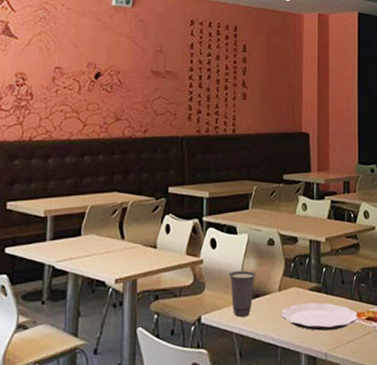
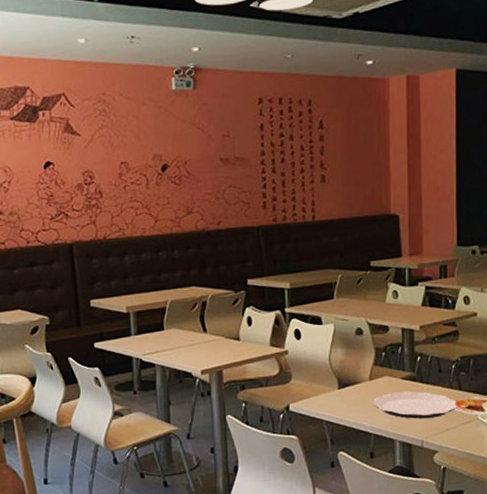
cup: present [228,271,256,317] -> none [315,361,345,405]

